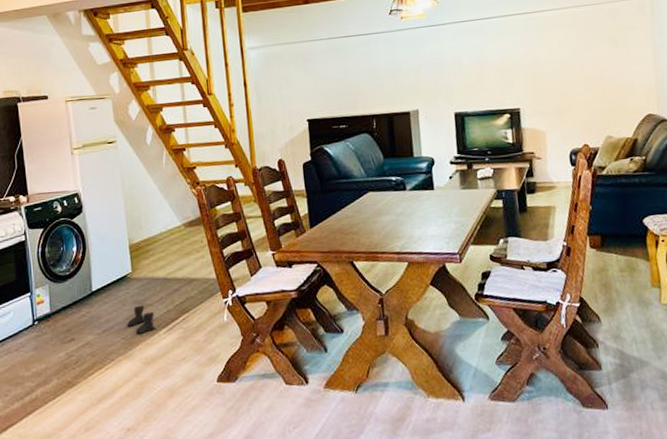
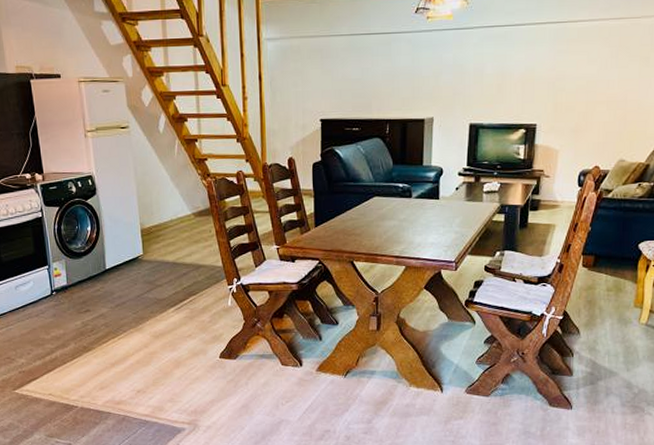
boots: present [127,305,156,334] -> none [138,285,165,311]

